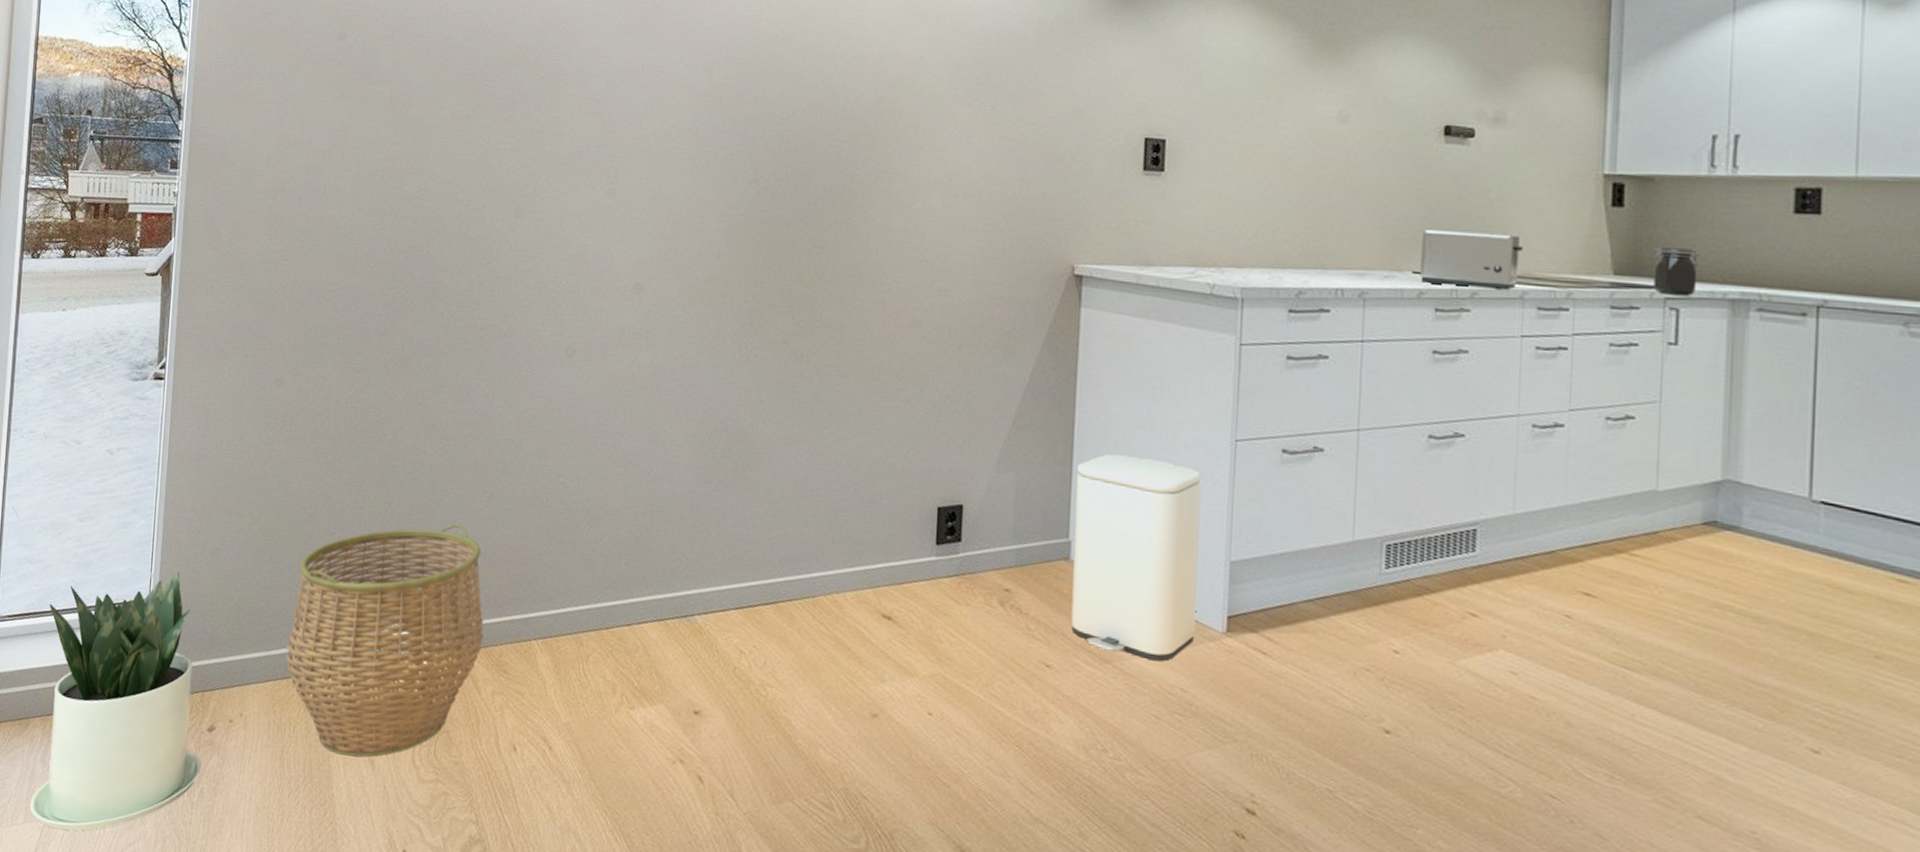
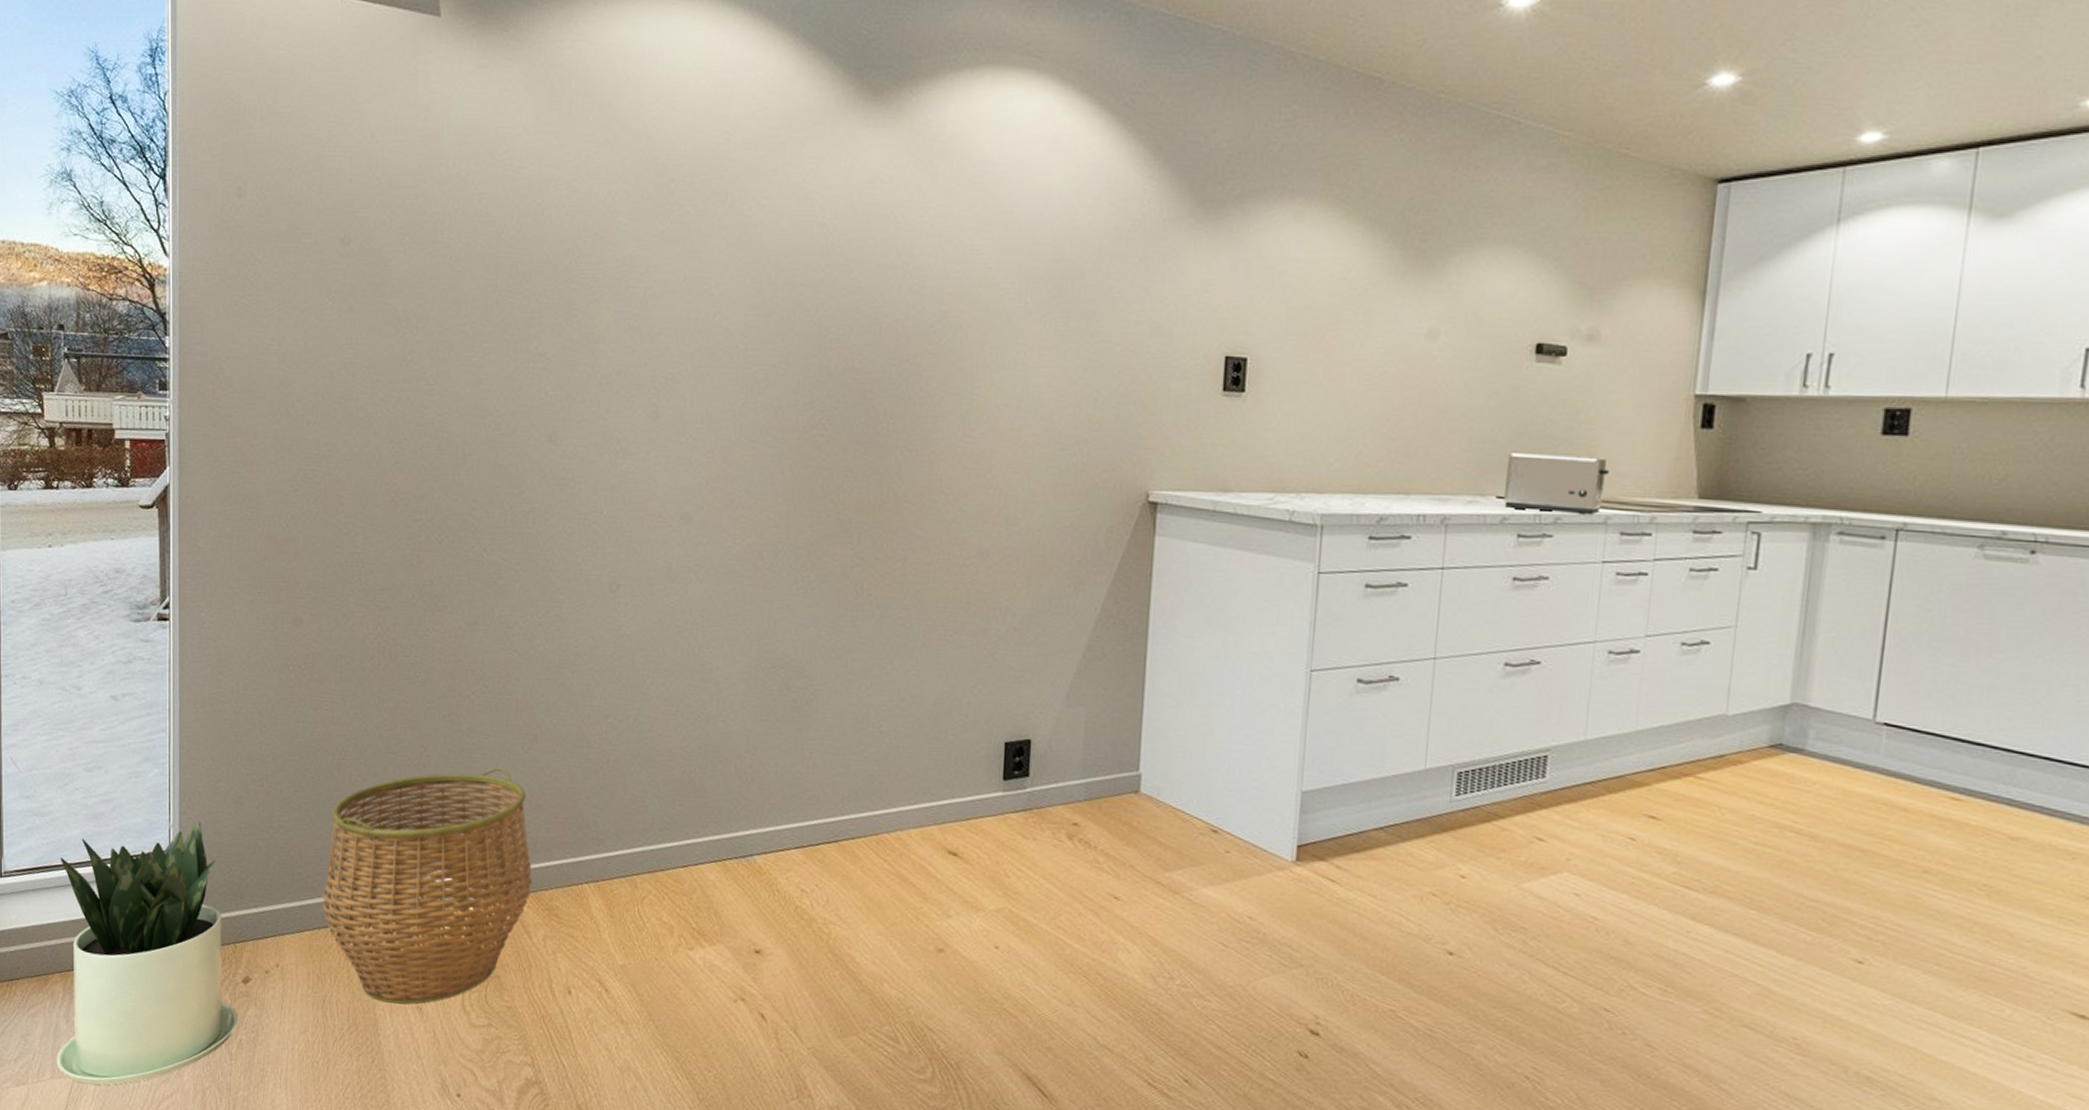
pedal bin: present [1071,453,1201,661] -> none [1140,685,1275,890]
jar: present [1652,247,1700,297] -> none [1736,470,1785,521]

